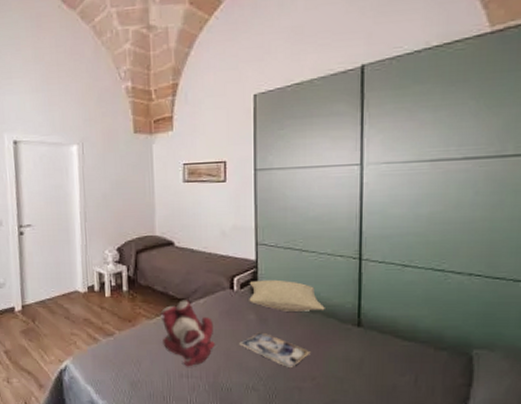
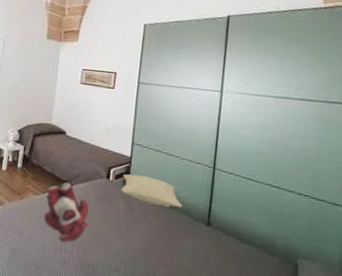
tray: present [238,332,311,367] -> none [107,219,167,255]

